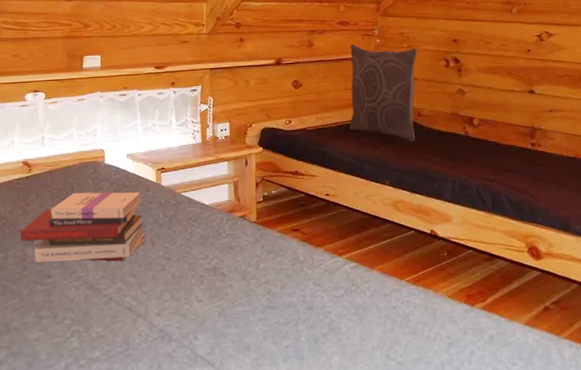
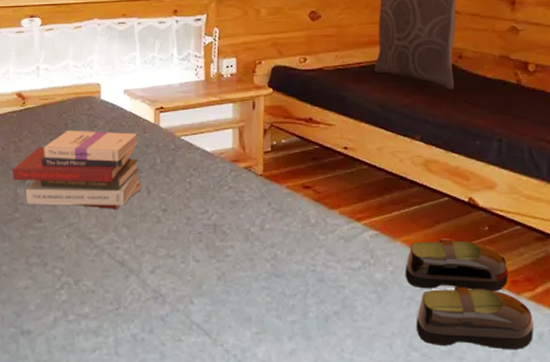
slippers: none [381,265,486,354] -> present [406,238,533,349]

